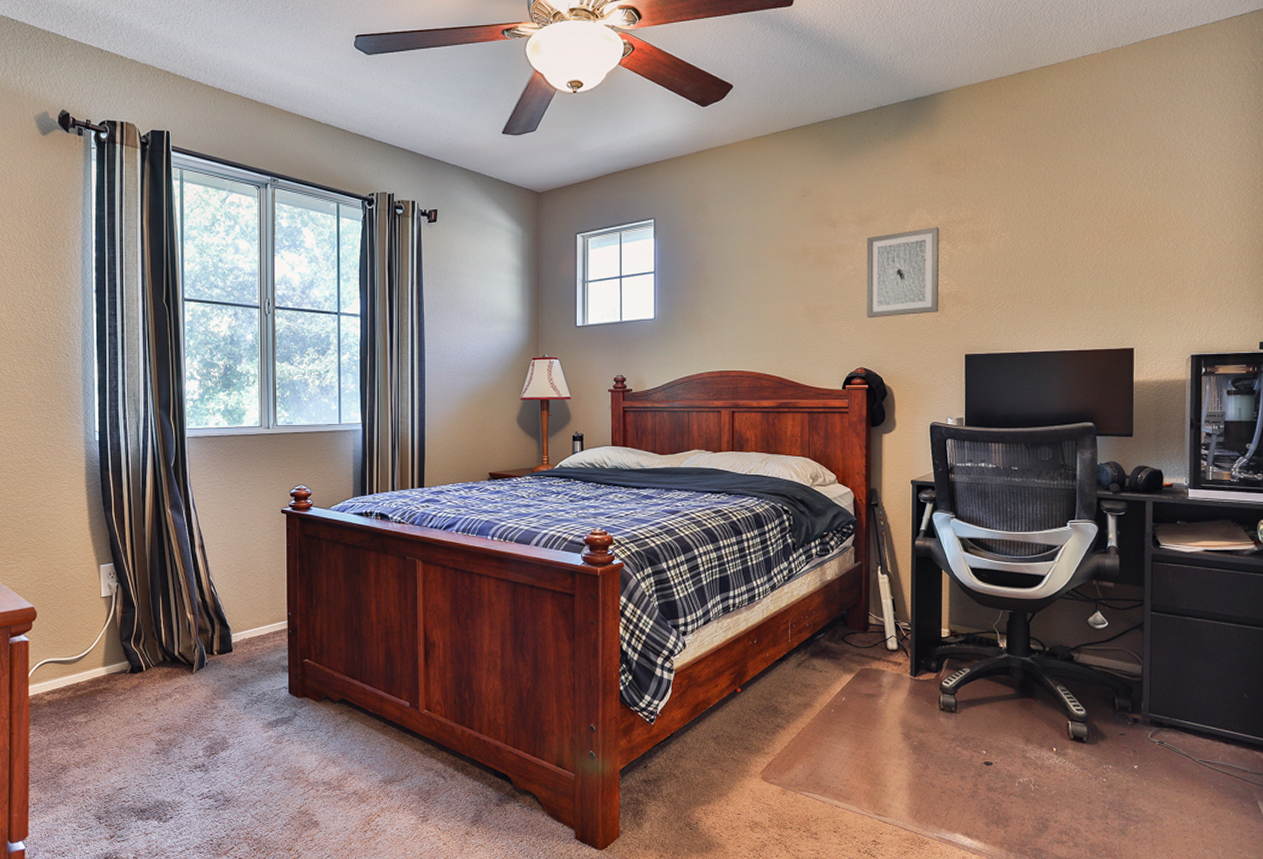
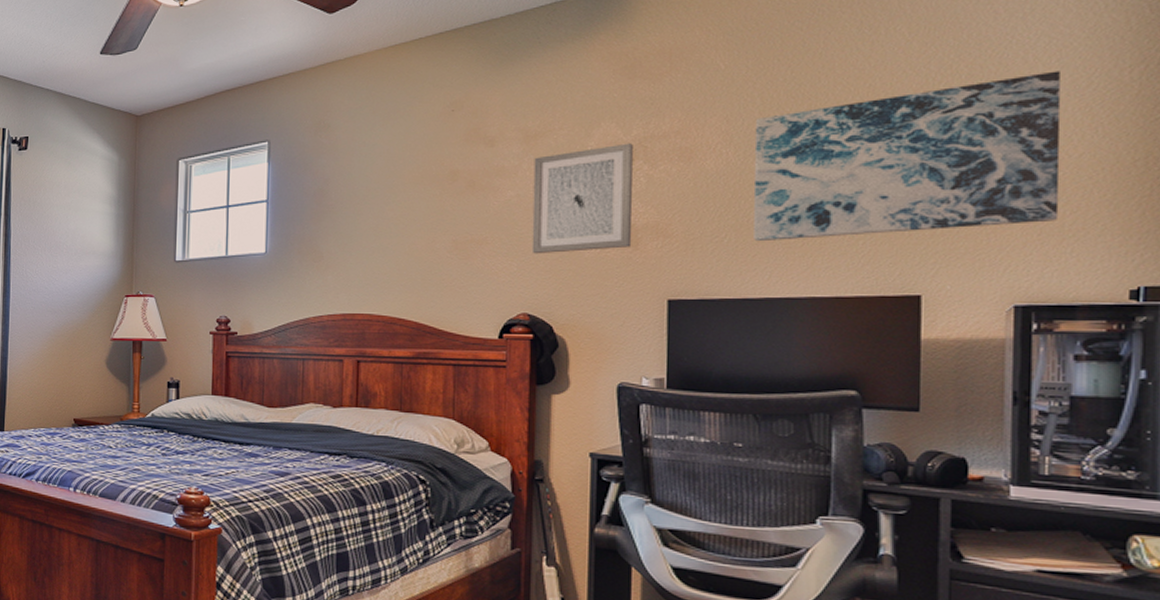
wall art: none [1024,178,1220,308] -> present [753,71,1062,242]

